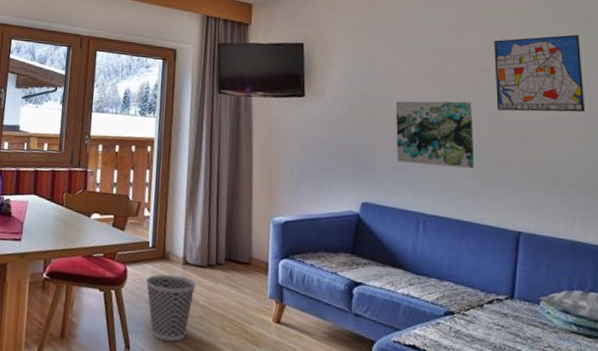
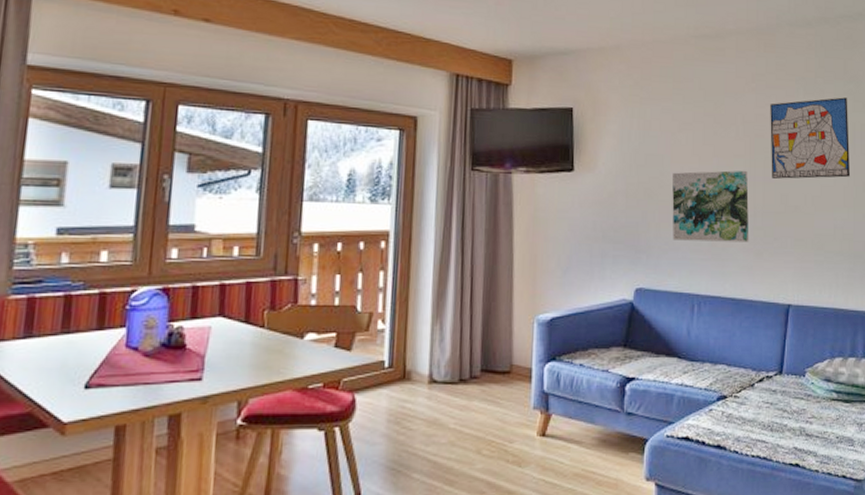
wastebasket: present [145,274,196,342] -> none [380,397,445,479]

